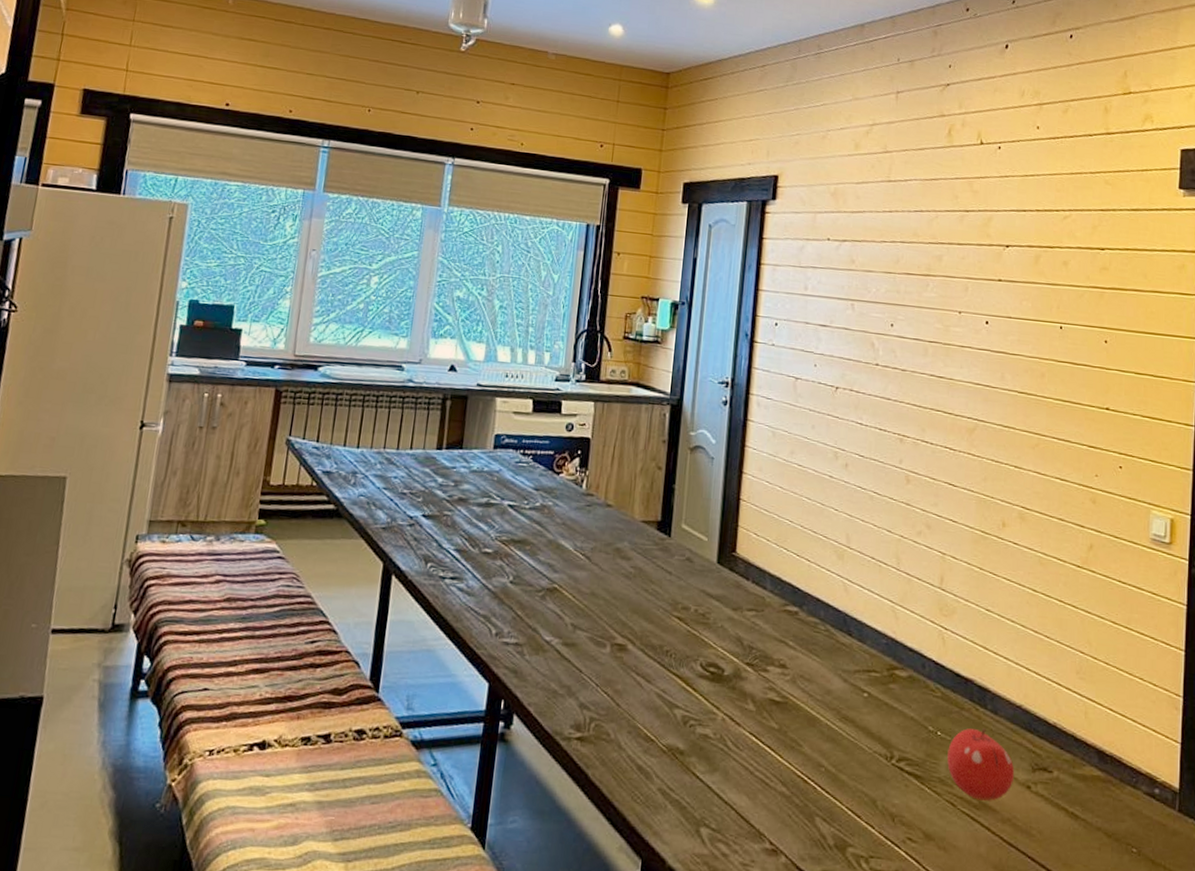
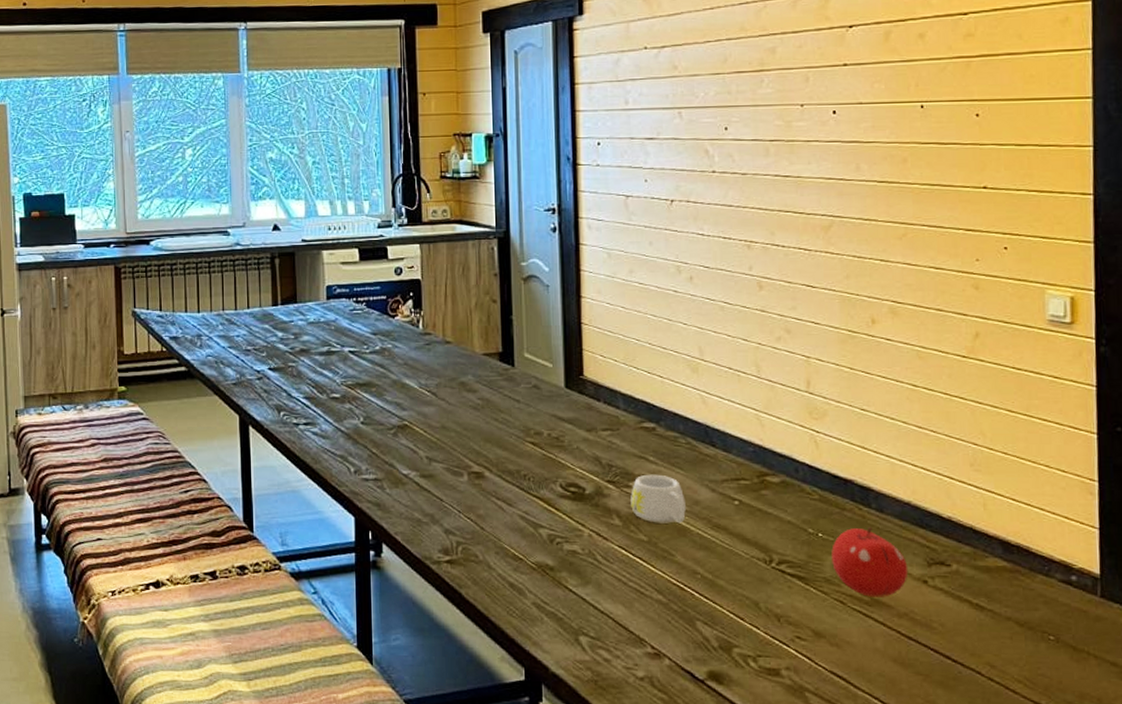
mug: none [766,659,818,713] -> present [631,474,686,524]

